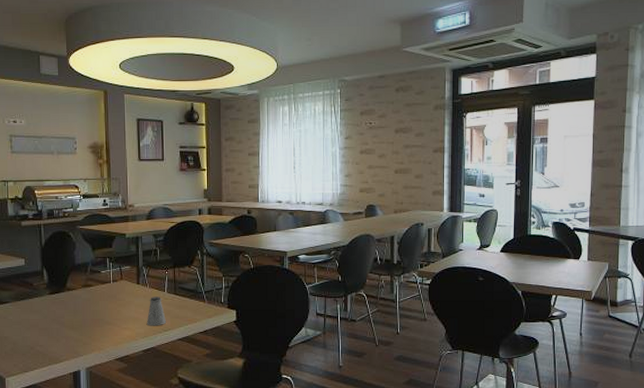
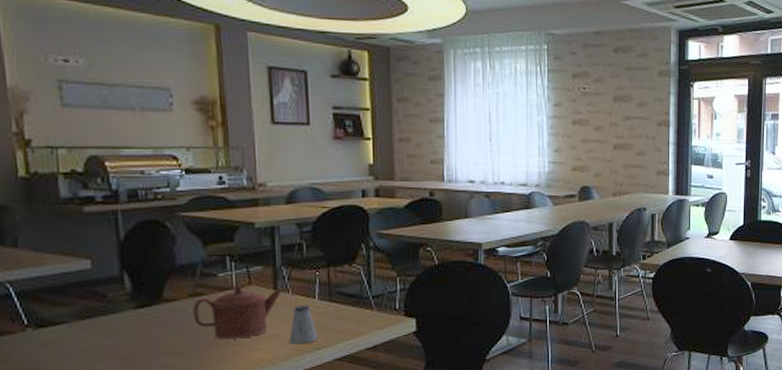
teapot: none [85,279,143,320] -> present [193,284,283,340]

